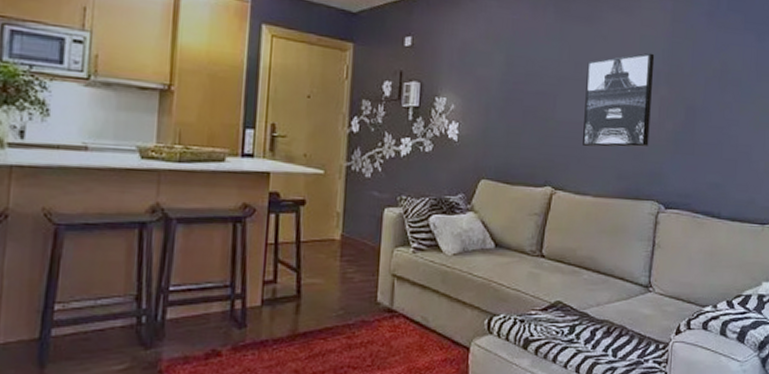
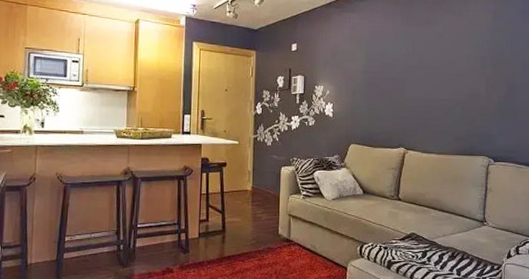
wall art: present [583,52,655,147] -> none [427,44,481,117]

